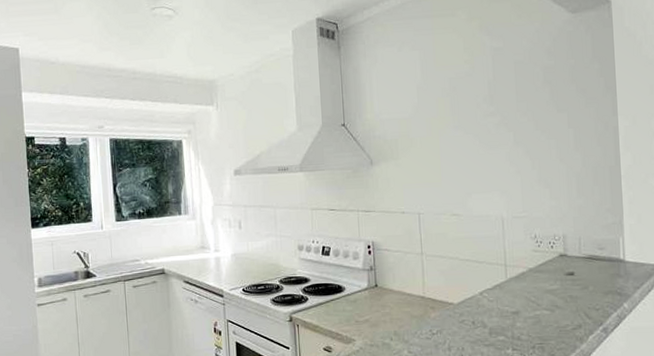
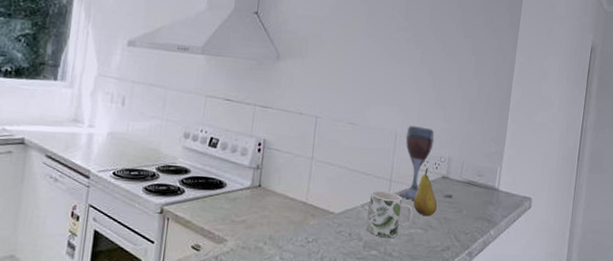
mug: none [487,276,536,323] -> present [366,190,414,238]
cup: none [513,208,545,282] -> present [400,126,435,200]
fruit: none [533,247,561,297] -> present [413,167,438,217]

